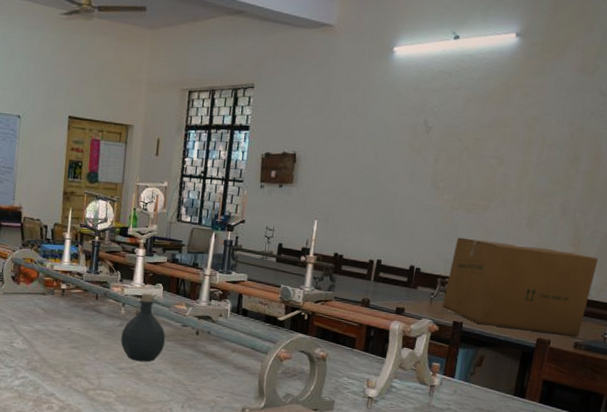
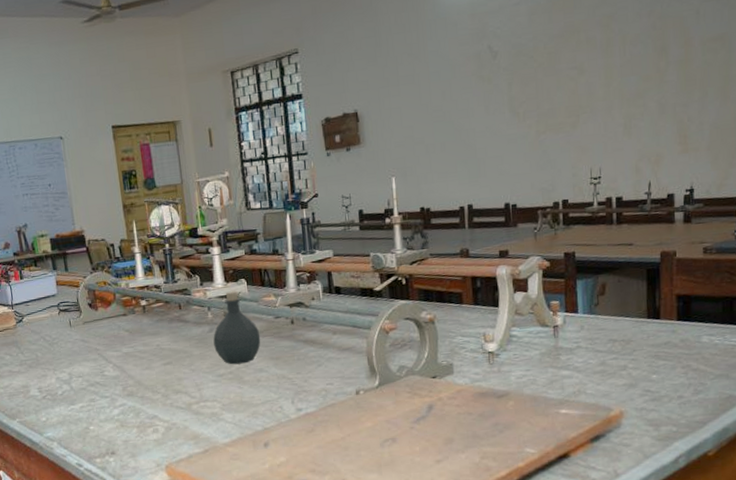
box: present [442,237,599,337] -> none [548,151,712,251]

